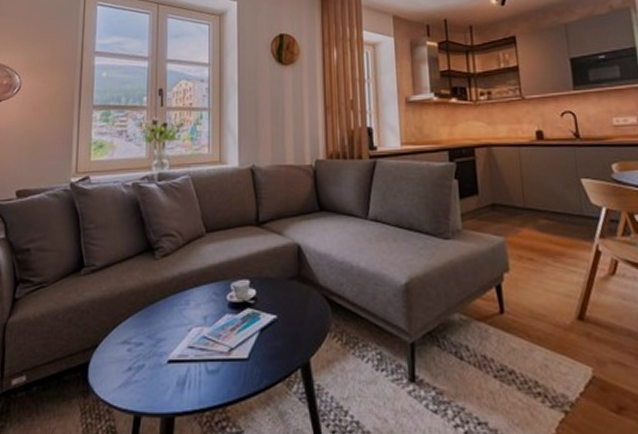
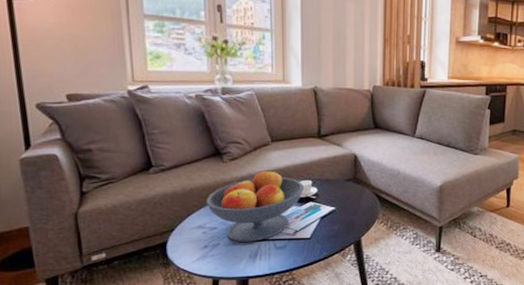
fruit bowl: none [134,267,240,363] -> present [206,169,304,242]

